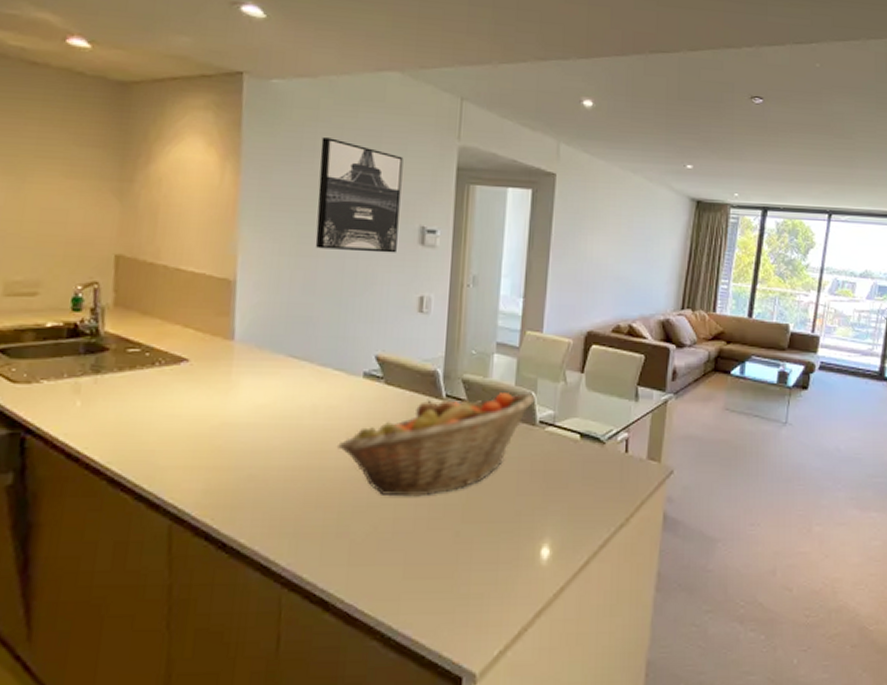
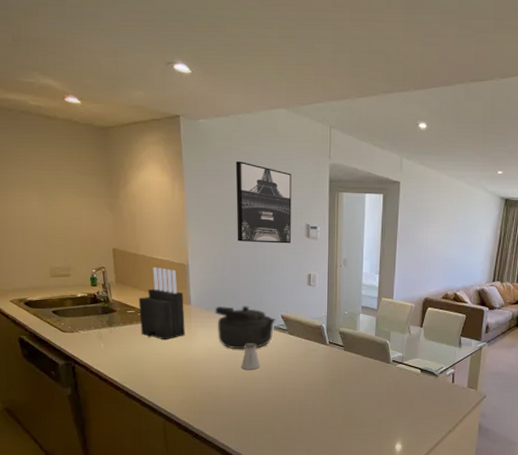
knife block: none [147,284,224,394] -> present [138,267,185,340]
kettle: none [271,341,367,408] -> present [215,305,276,350]
saltshaker: none [307,398,338,439] -> present [241,343,260,370]
fruit basket: present [338,393,535,497] -> none [261,341,389,409]

